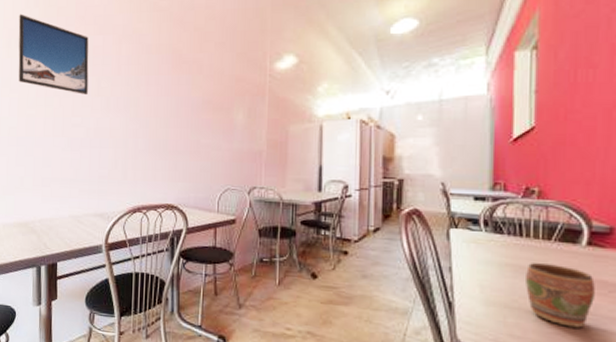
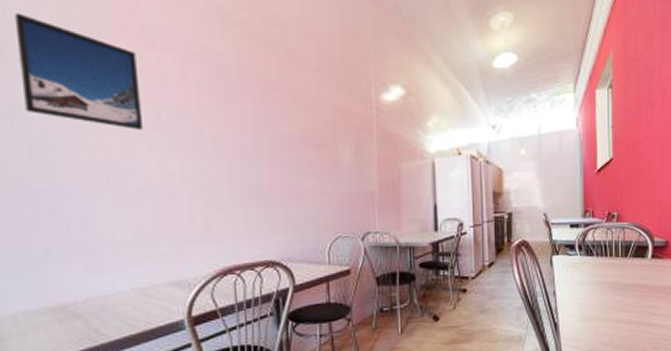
mug: present [526,263,595,328] -> none [611,277,657,328]

